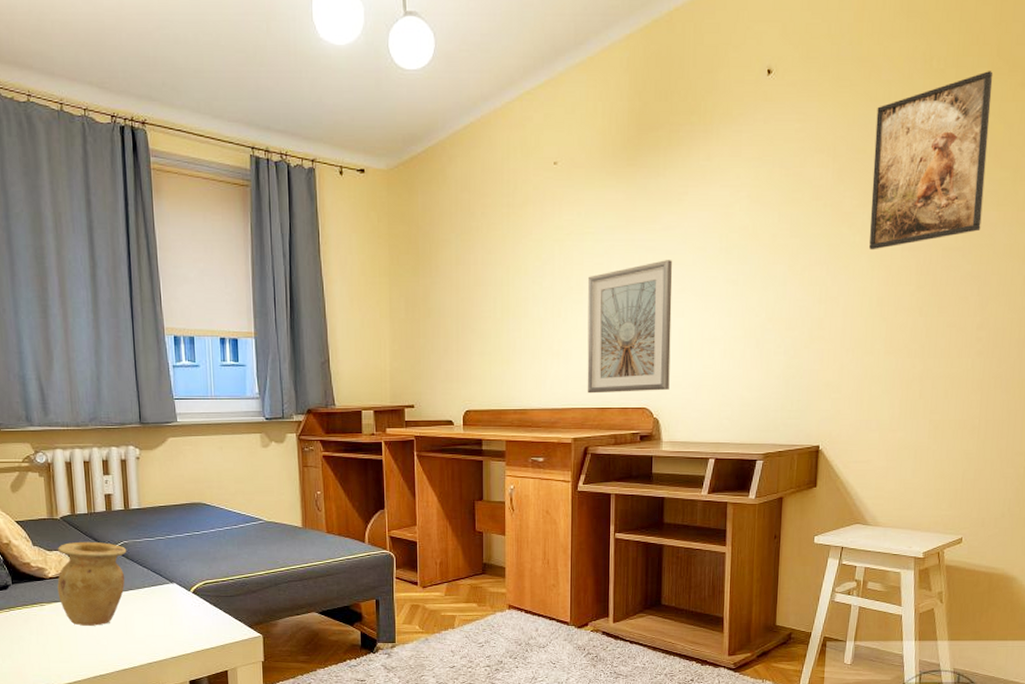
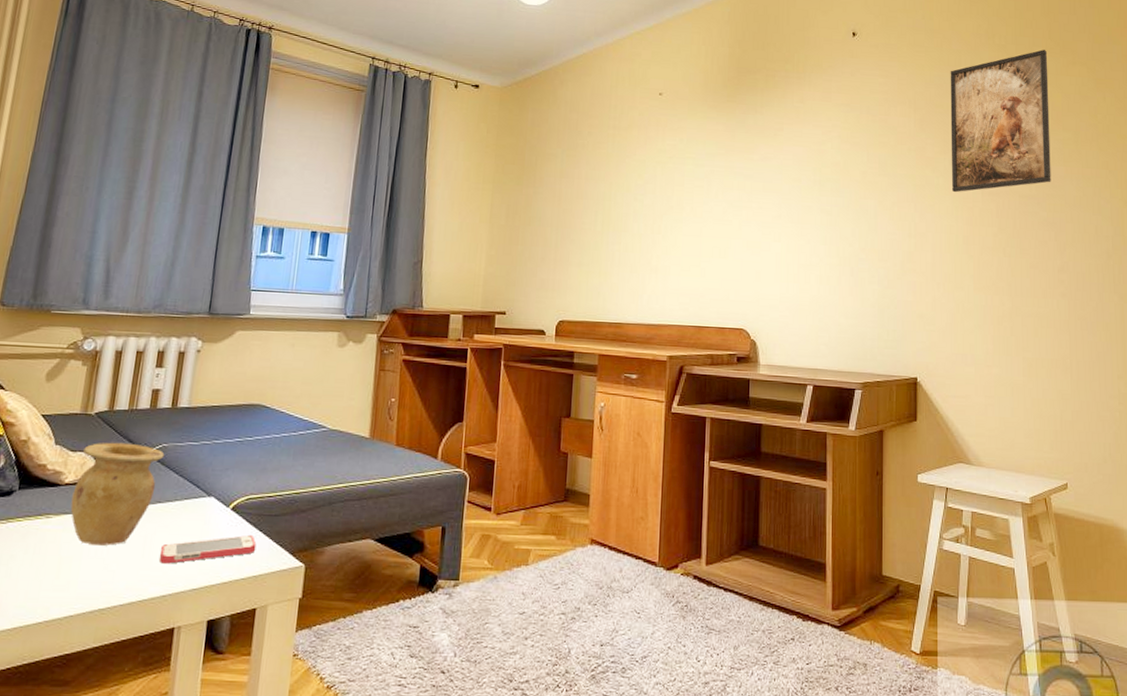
smartphone: none [139,612,219,638] -> present [159,534,257,564]
picture frame: present [587,260,672,394] -> none [684,187,769,313]

